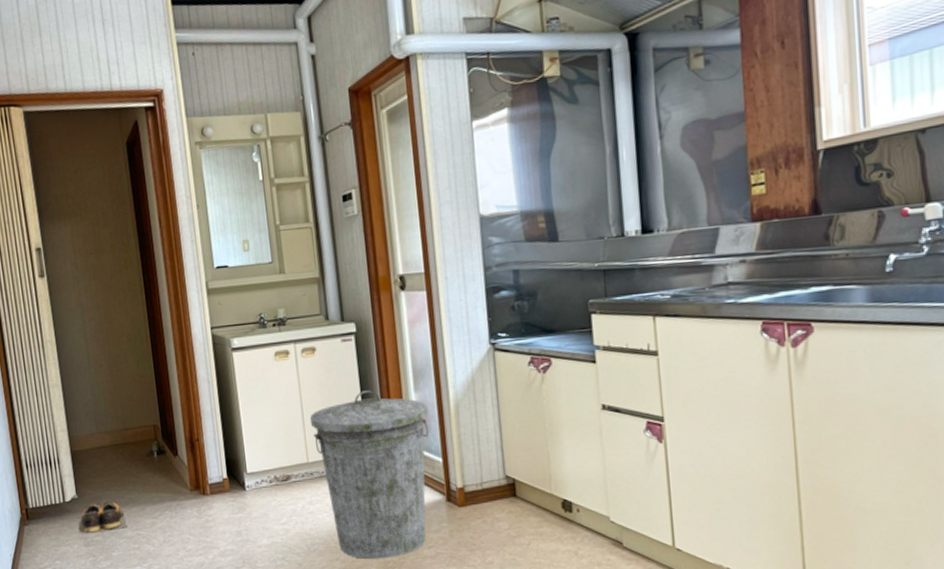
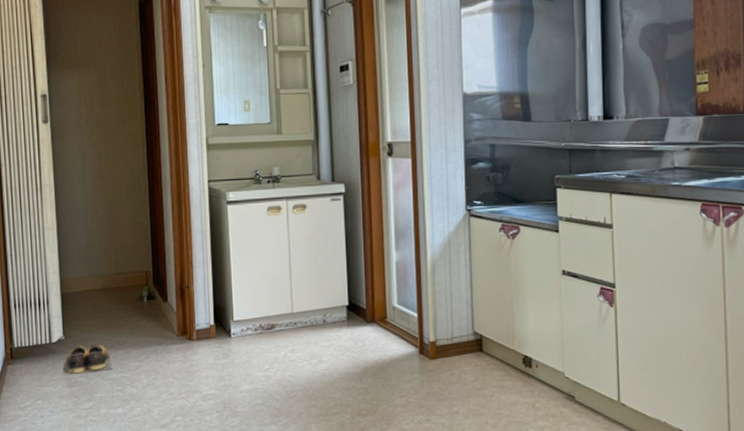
trash can: present [309,390,429,560] -> none [296,247,407,407]

